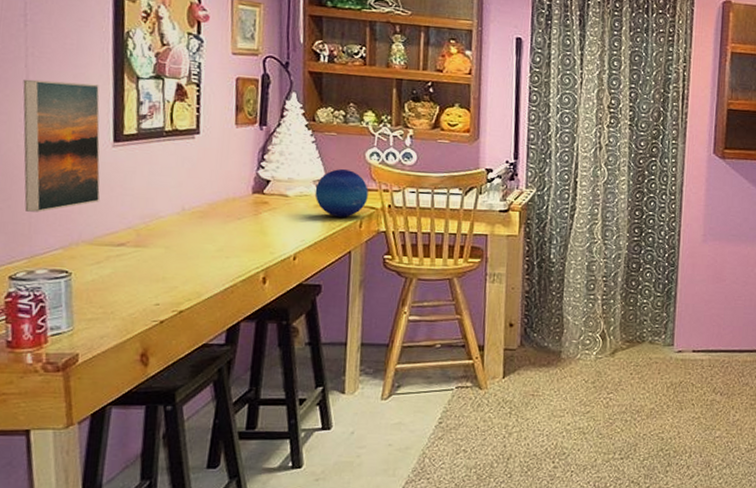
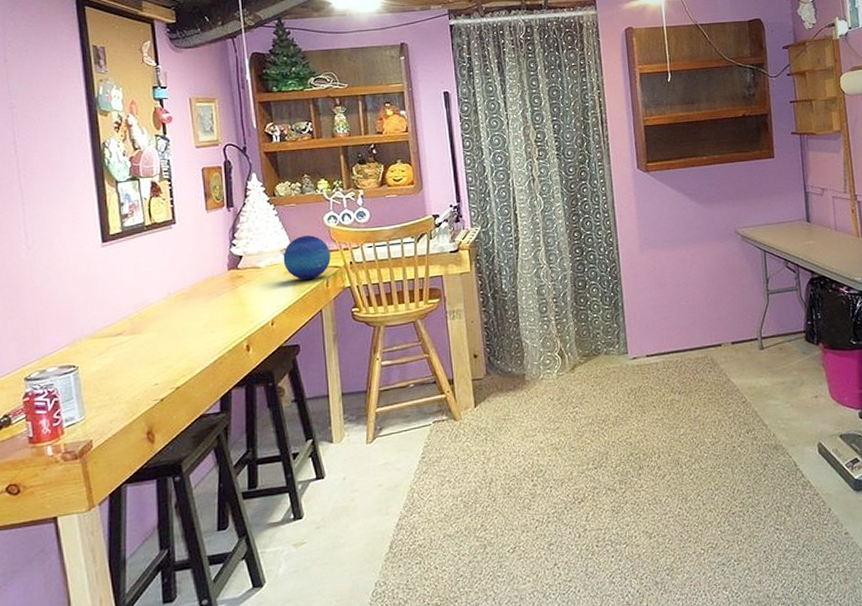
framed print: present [23,79,100,212] -> none [19,194,96,317]

